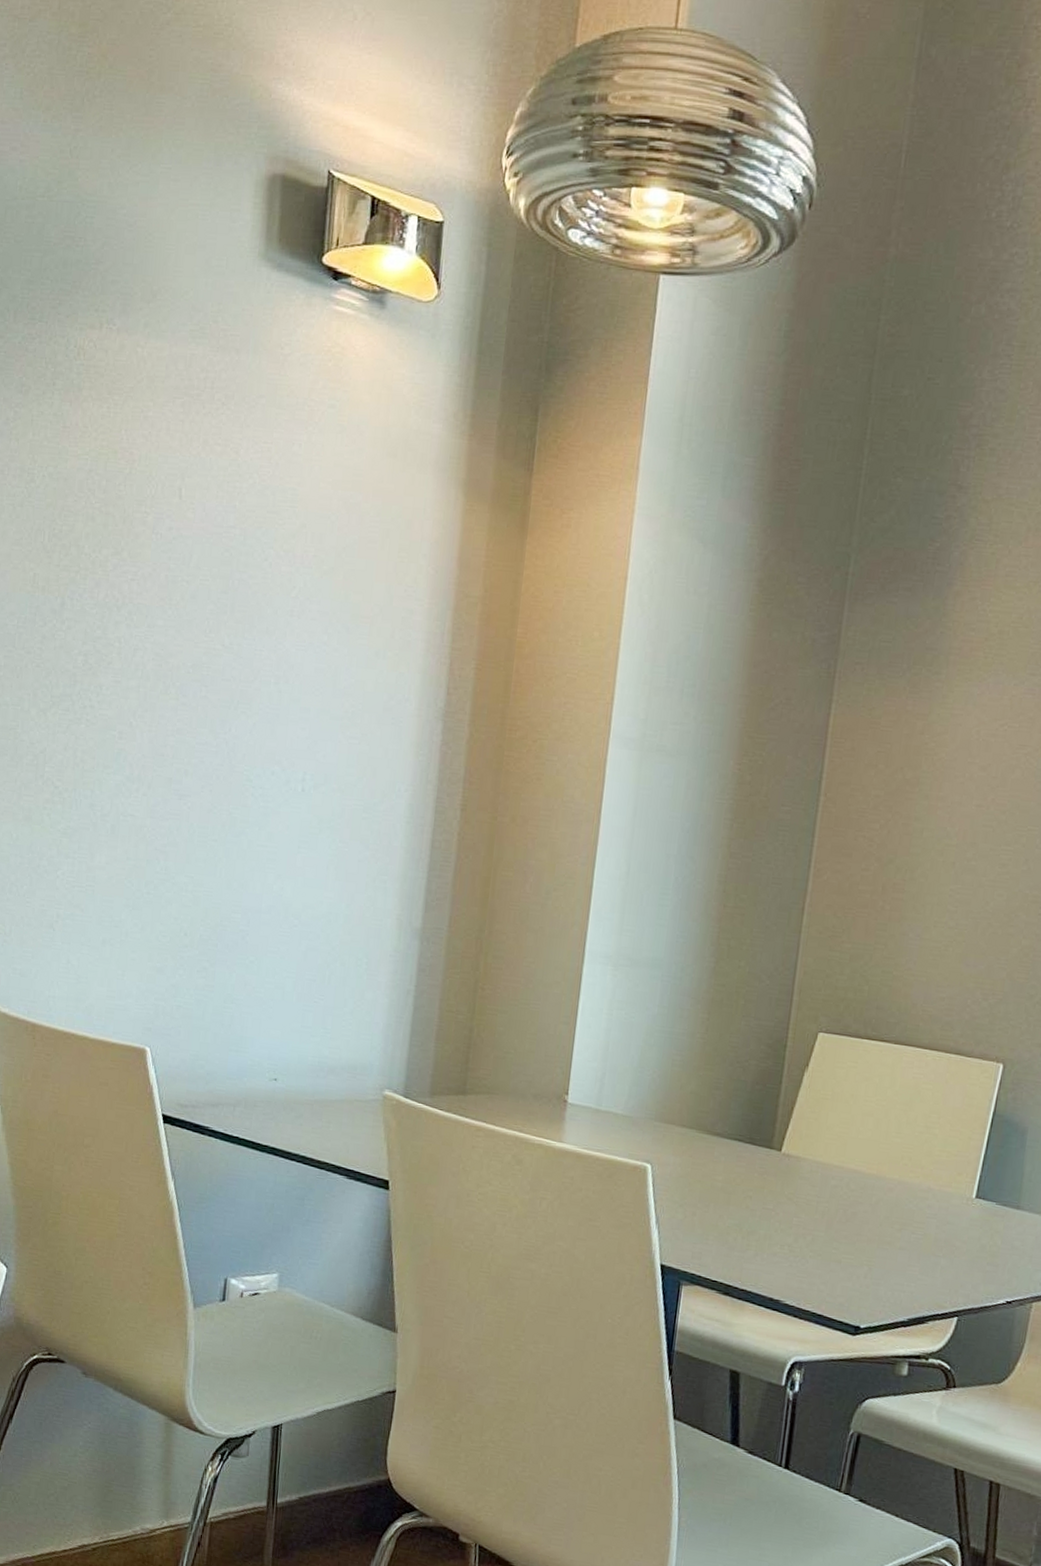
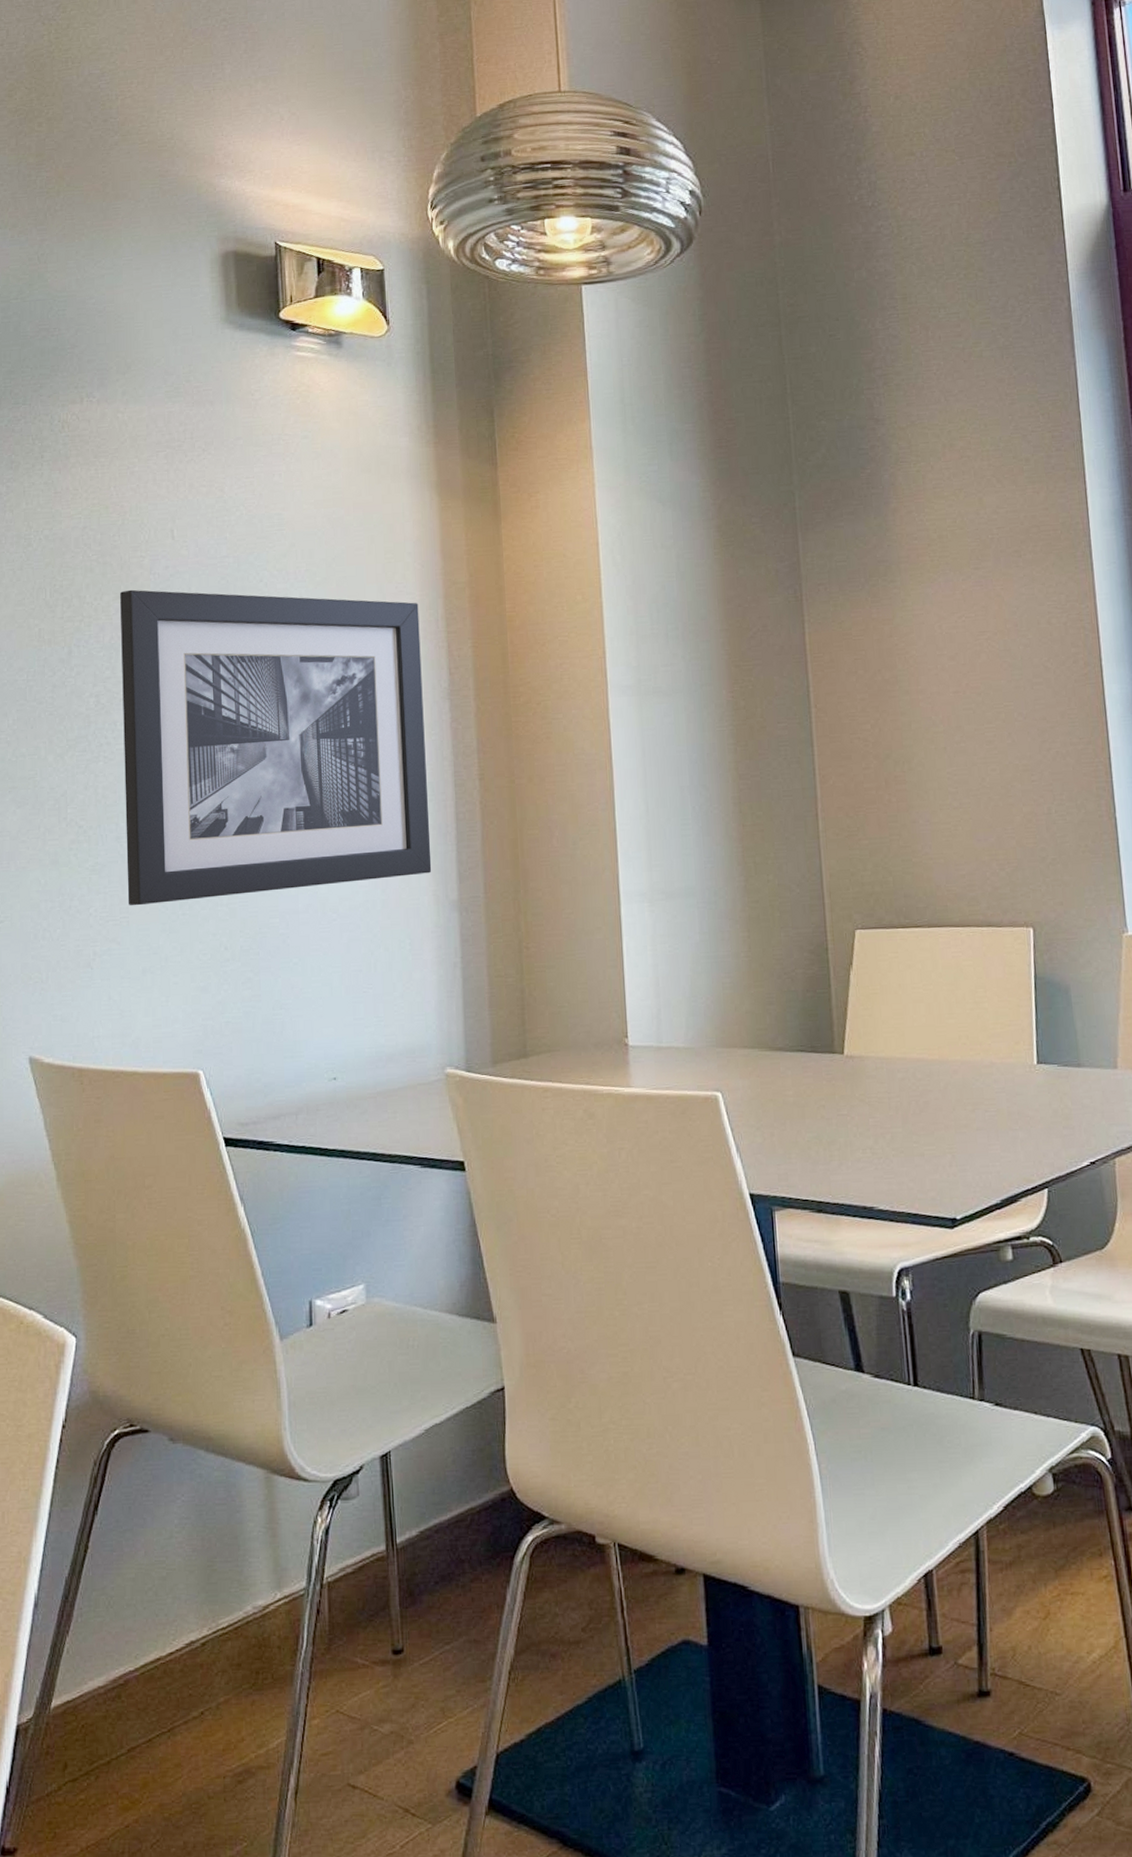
wall art: none [95,546,426,897] -> present [120,589,432,906]

